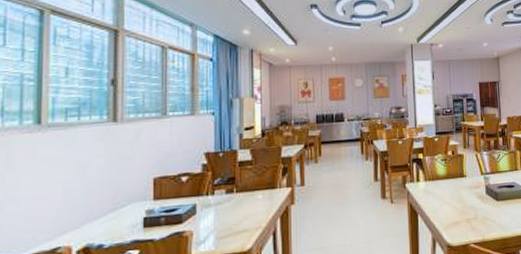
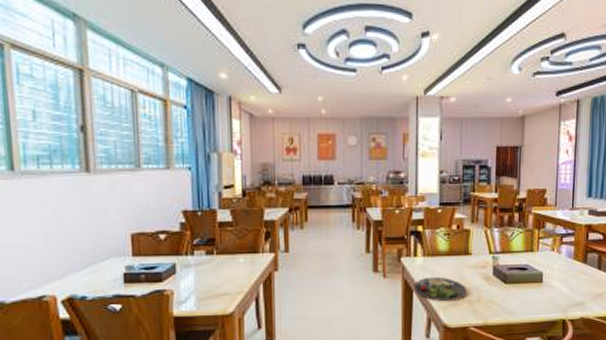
dinner plate: none [419,199,465,222] -> present [415,276,467,302]

